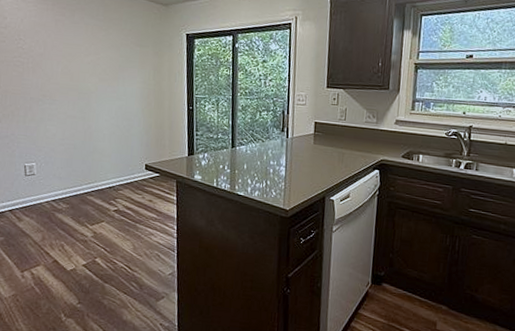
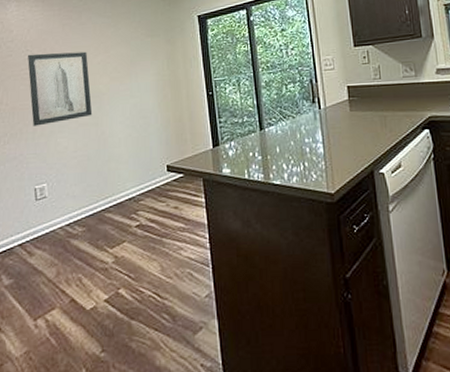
wall art: none [20,43,81,112] -> present [28,51,93,126]

